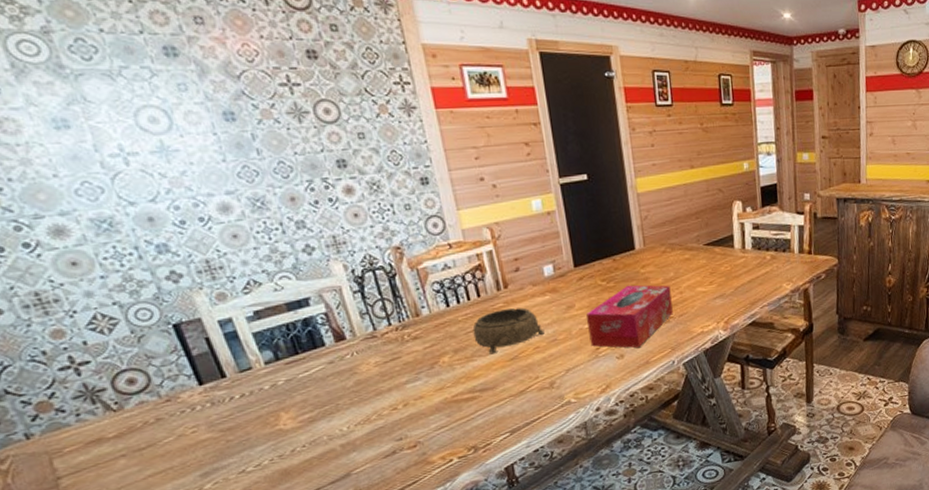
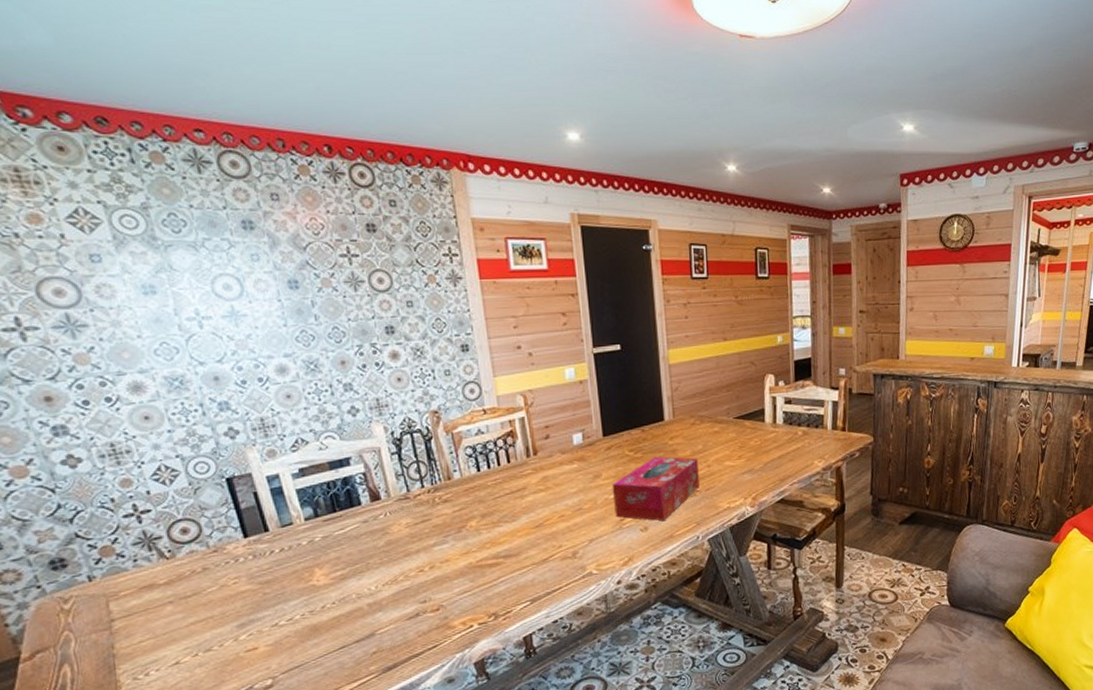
decorative bowl: present [472,307,545,354] -> none [501,475,570,521]

